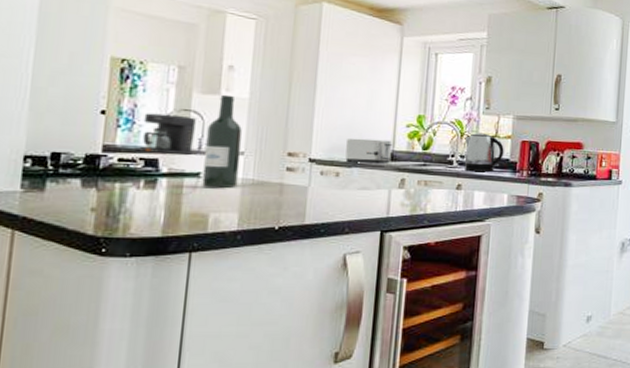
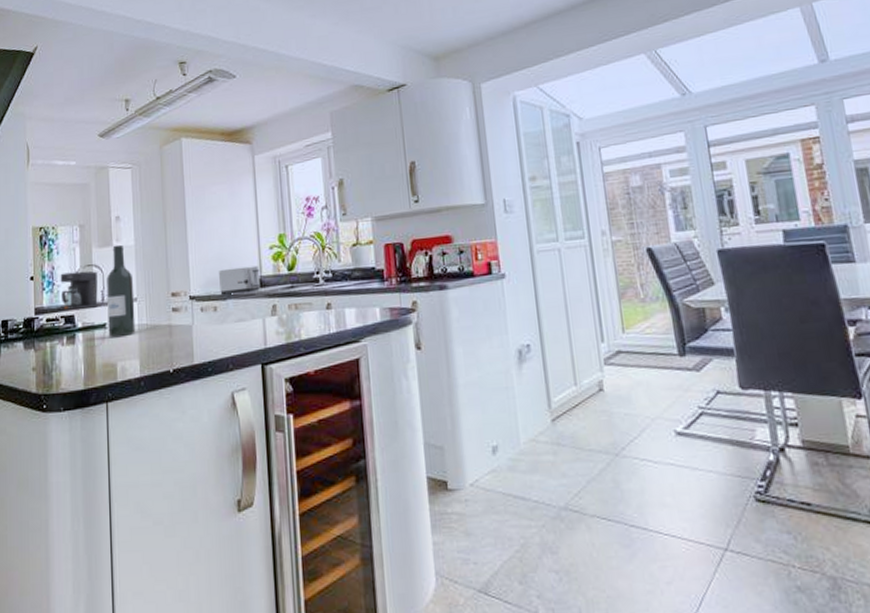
kettle: present [464,132,504,173] -> none [326,242,369,288]

